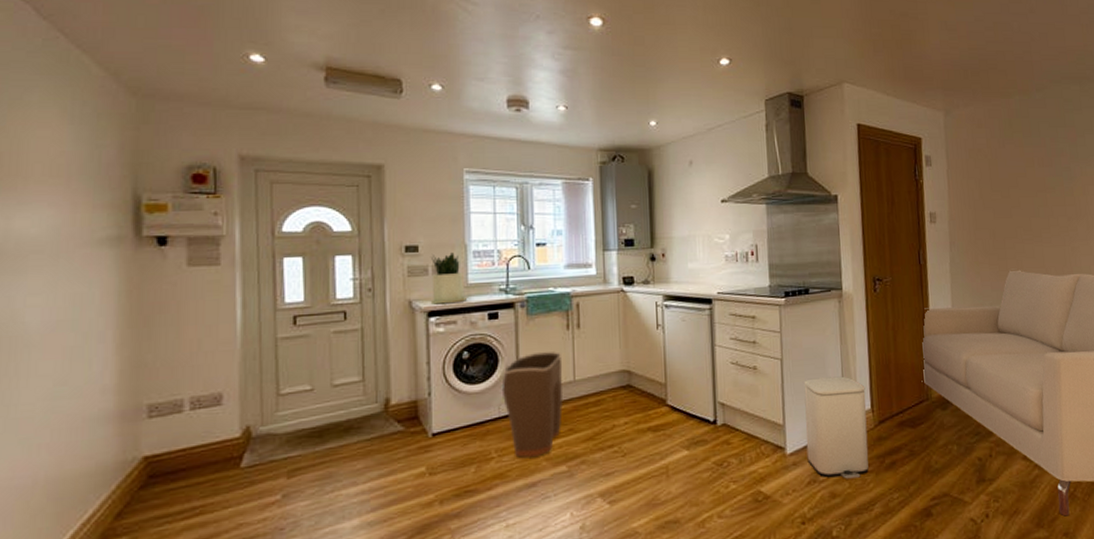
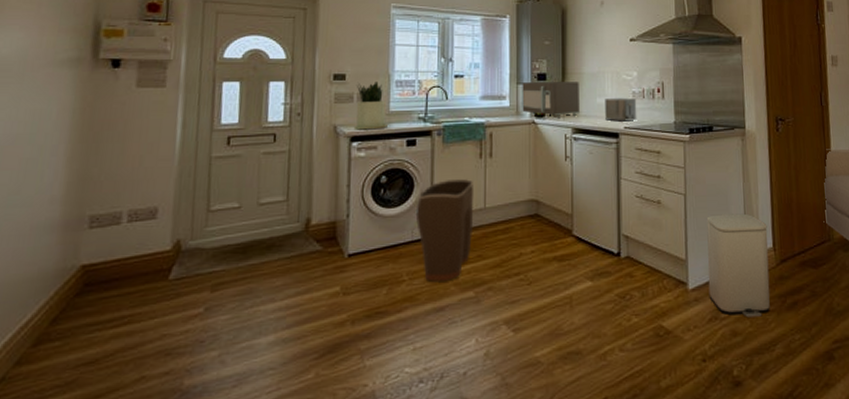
microwave: none [609,247,670,285] -> present [522,82,580,117]
toaster: none [696,261,731,287] -> present [605,97,637,122]

